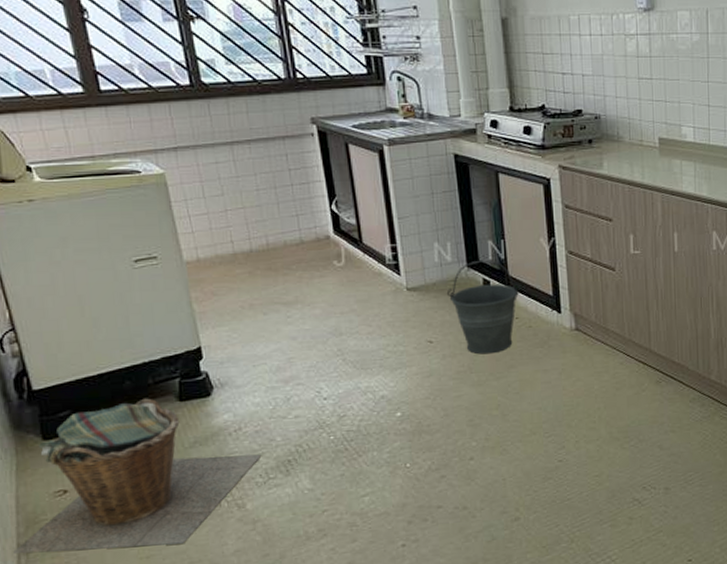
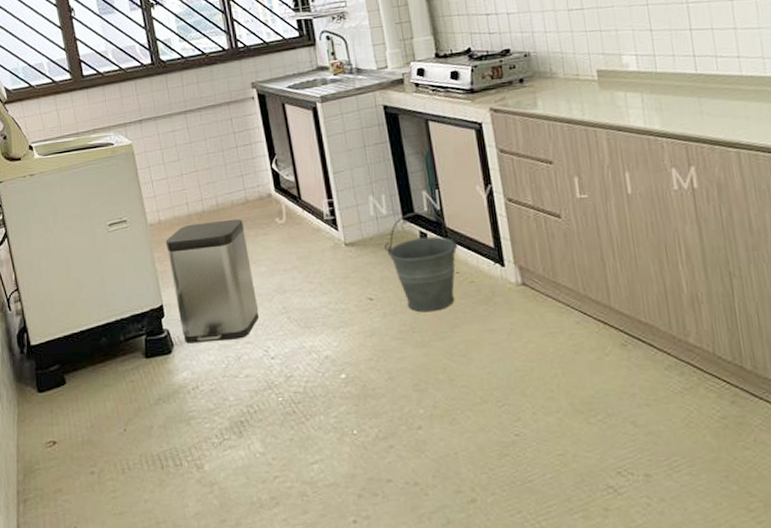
laundry basket: present [13,398,262,555] -> none [14,354,217,503]
pedal bin: none [205,259,312,386] -> present [165,218,259,344]

